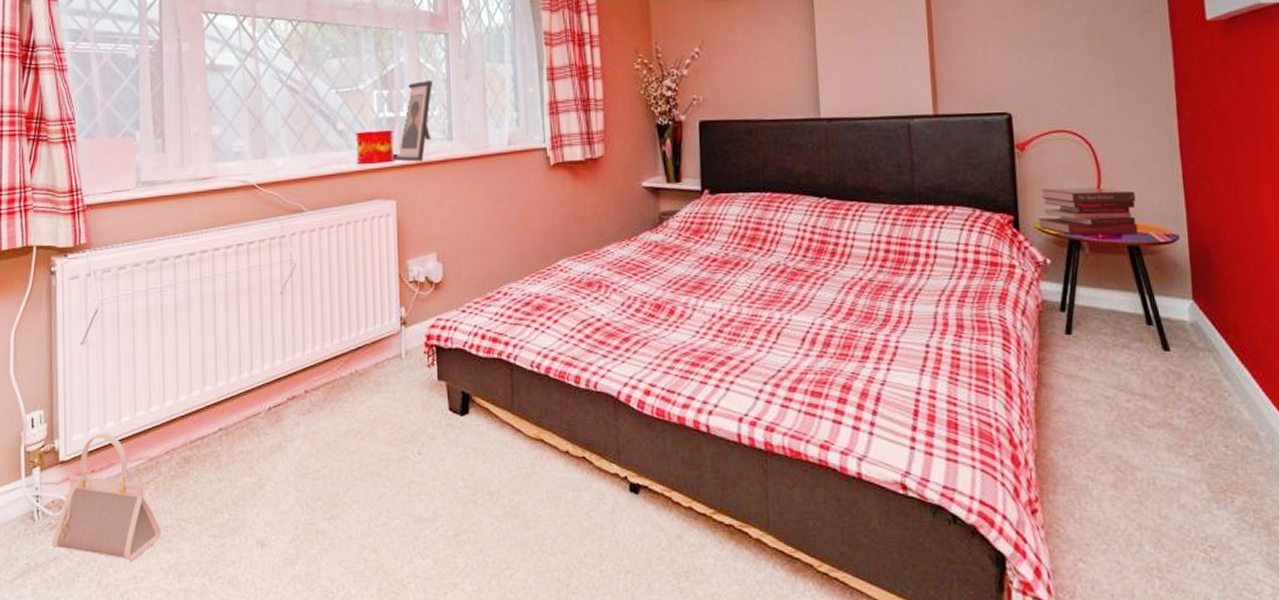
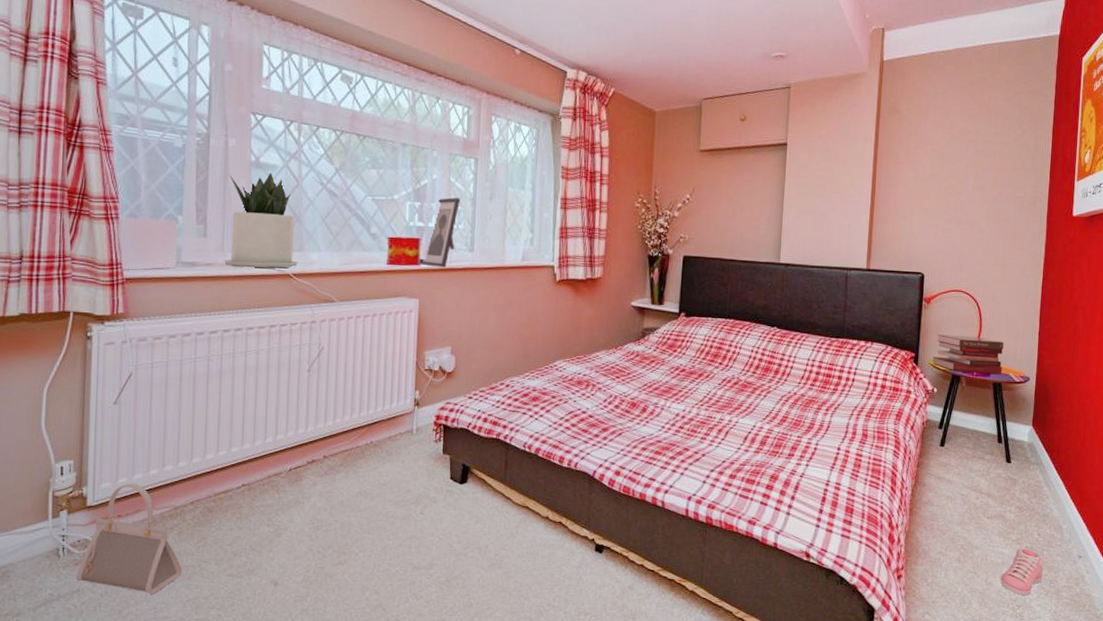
planter: none [184,75,263,182] -> present [223,173,299,269]
sneaker: none [1179,467,1242,532] -> present [1001,549,1044,595]

